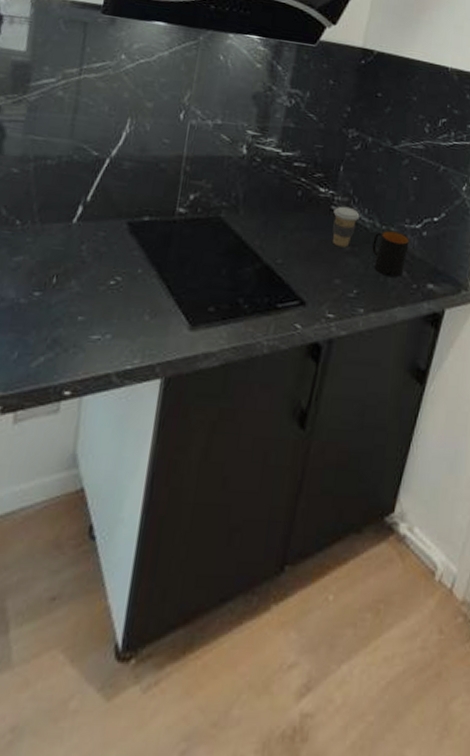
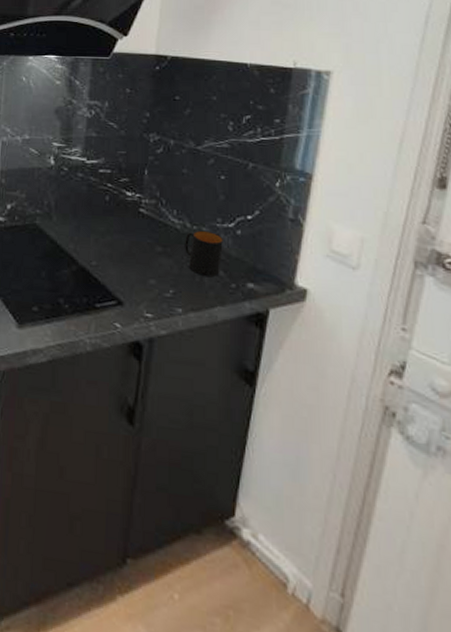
coffee cup: present [333,206,360,247] -> none [142,208,169,248]

